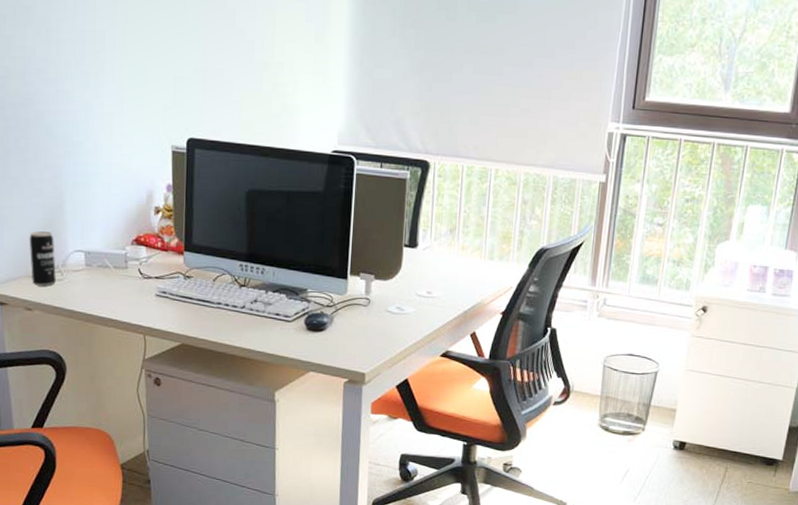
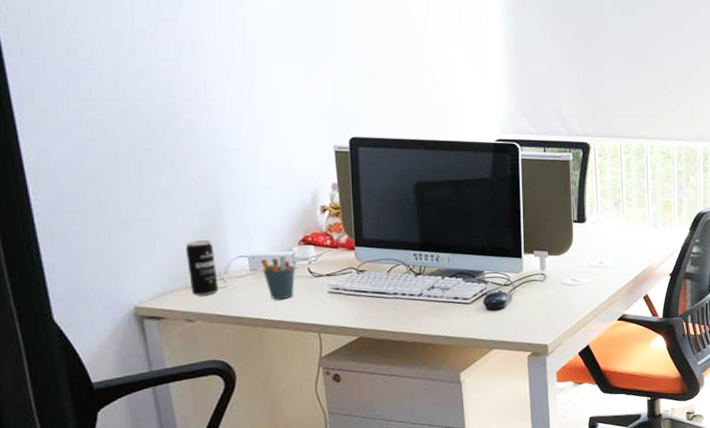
pen holder: none [95,253,126,298] -> present [260,255,295,300]

